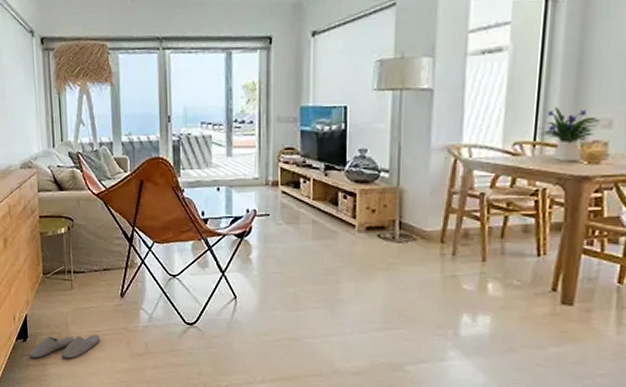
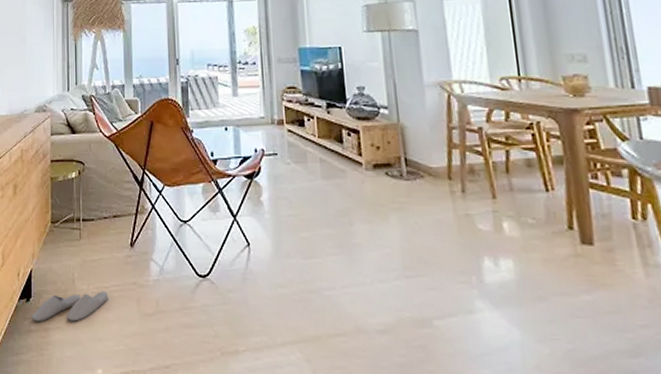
flower arrangement: present [538,107,601,160] -> none [520,44,575,94]

